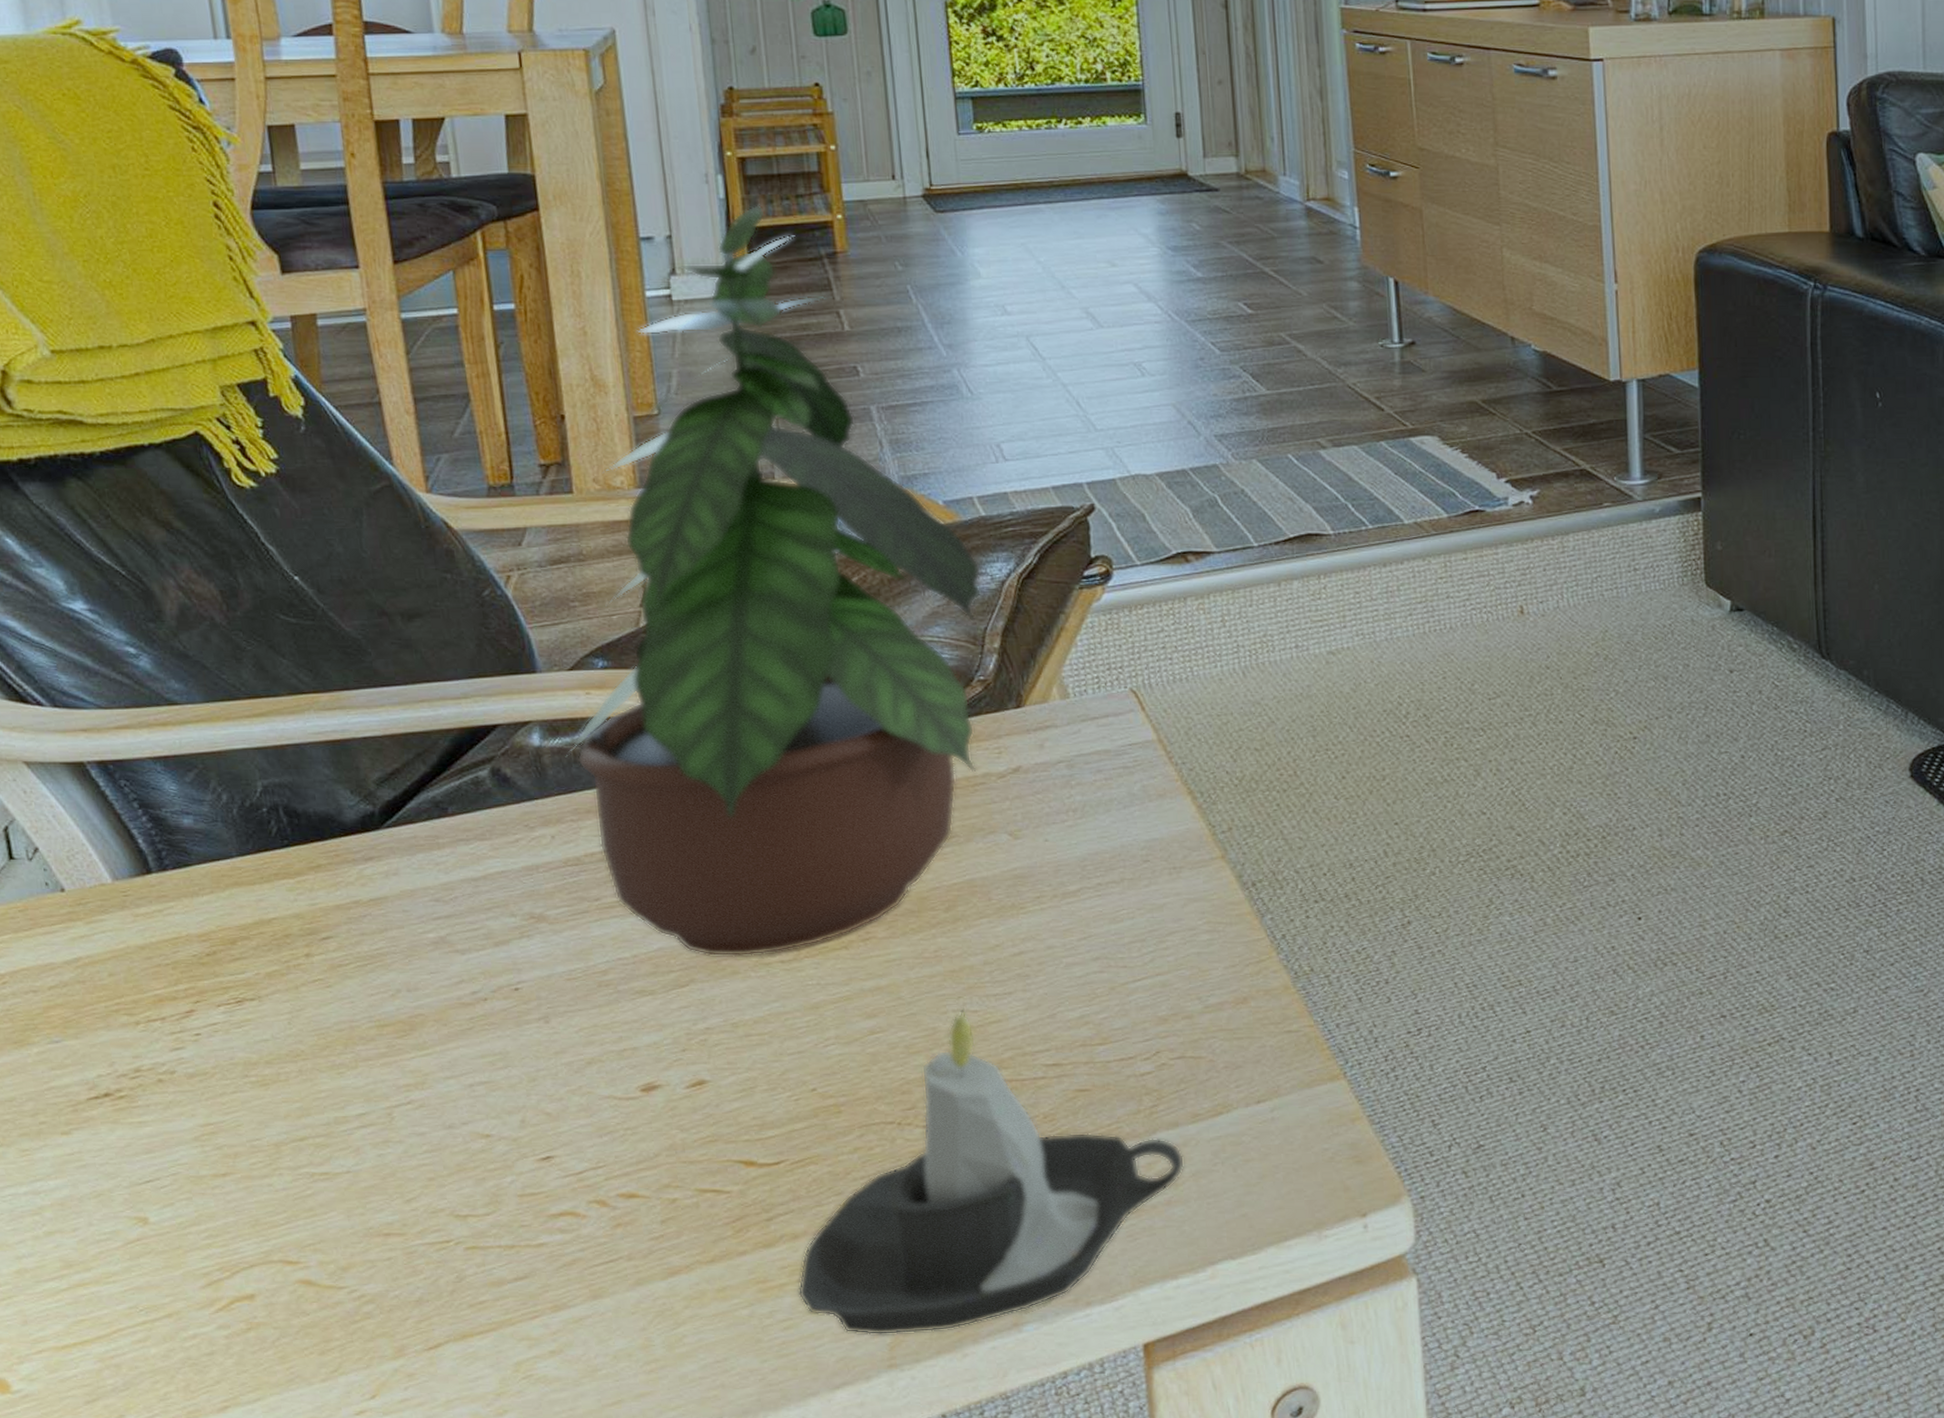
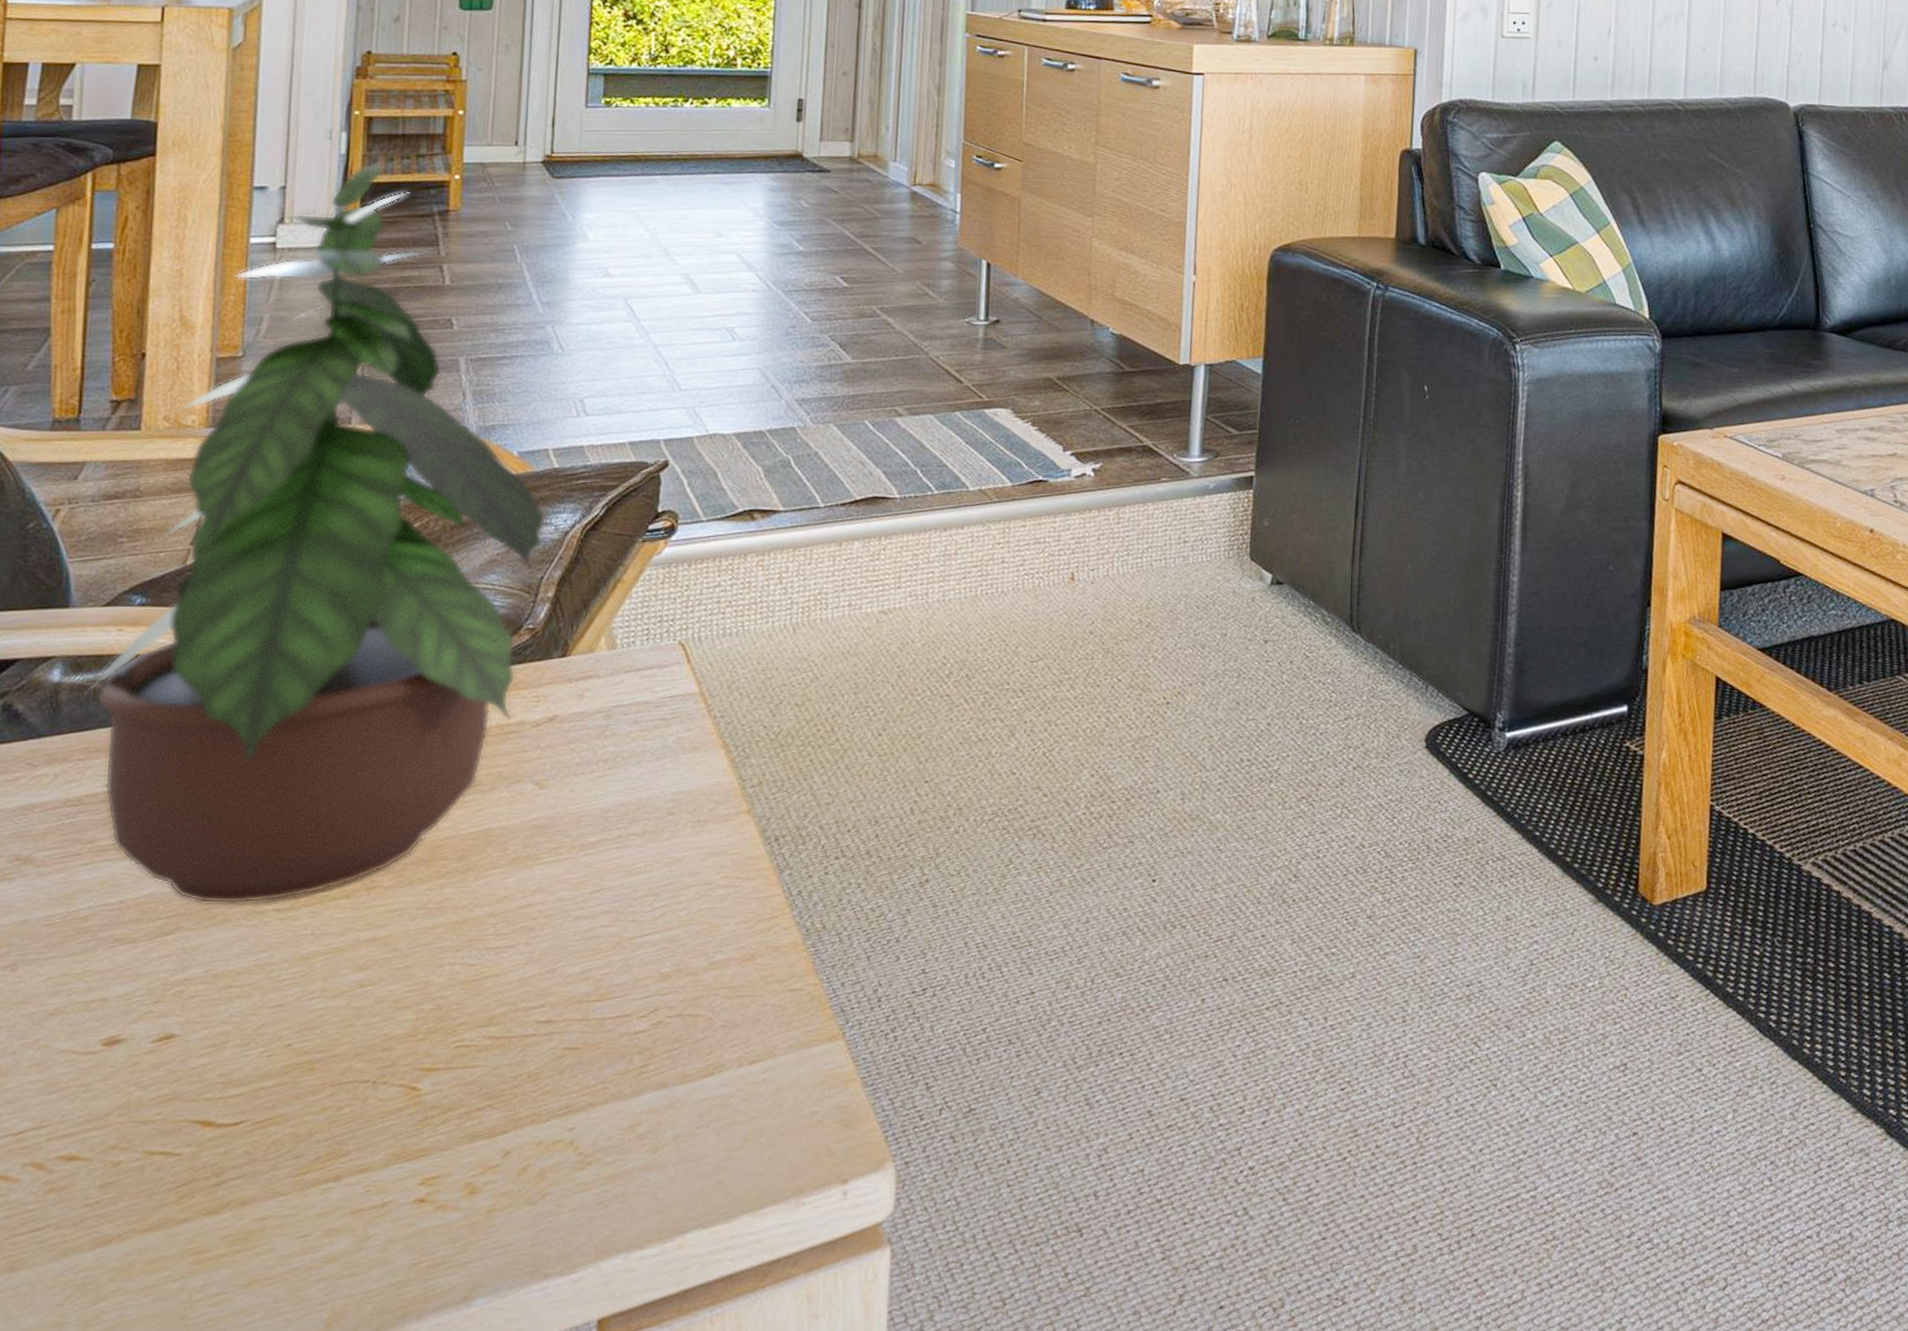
candle: present [797,1007,1185,1336] -> none [236,960,669,1311]

